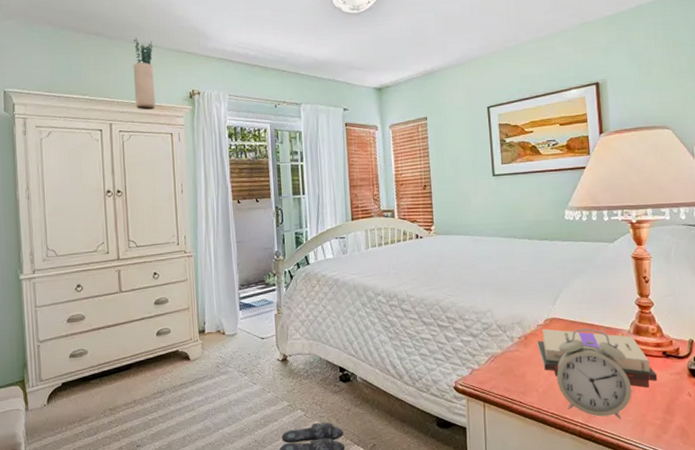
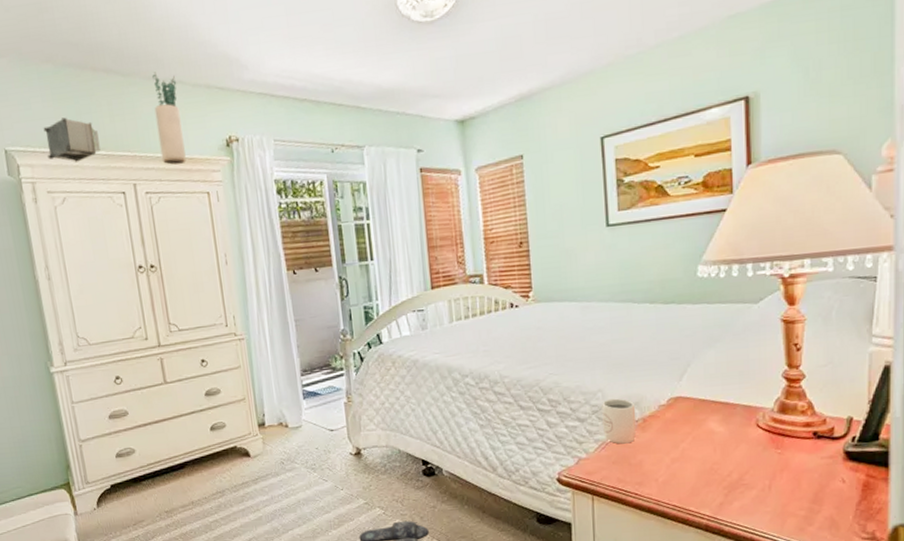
decorative box: none [39,68,85,104] -> present [43,117,101,162]
mug: none [490,317,520,358] -> present [601,398,637,444]
books: present [537,329,658,388] -> none [658,409,805,475]
alarm clock: present [556,328,632,419] -> none [680,407,772,510]

